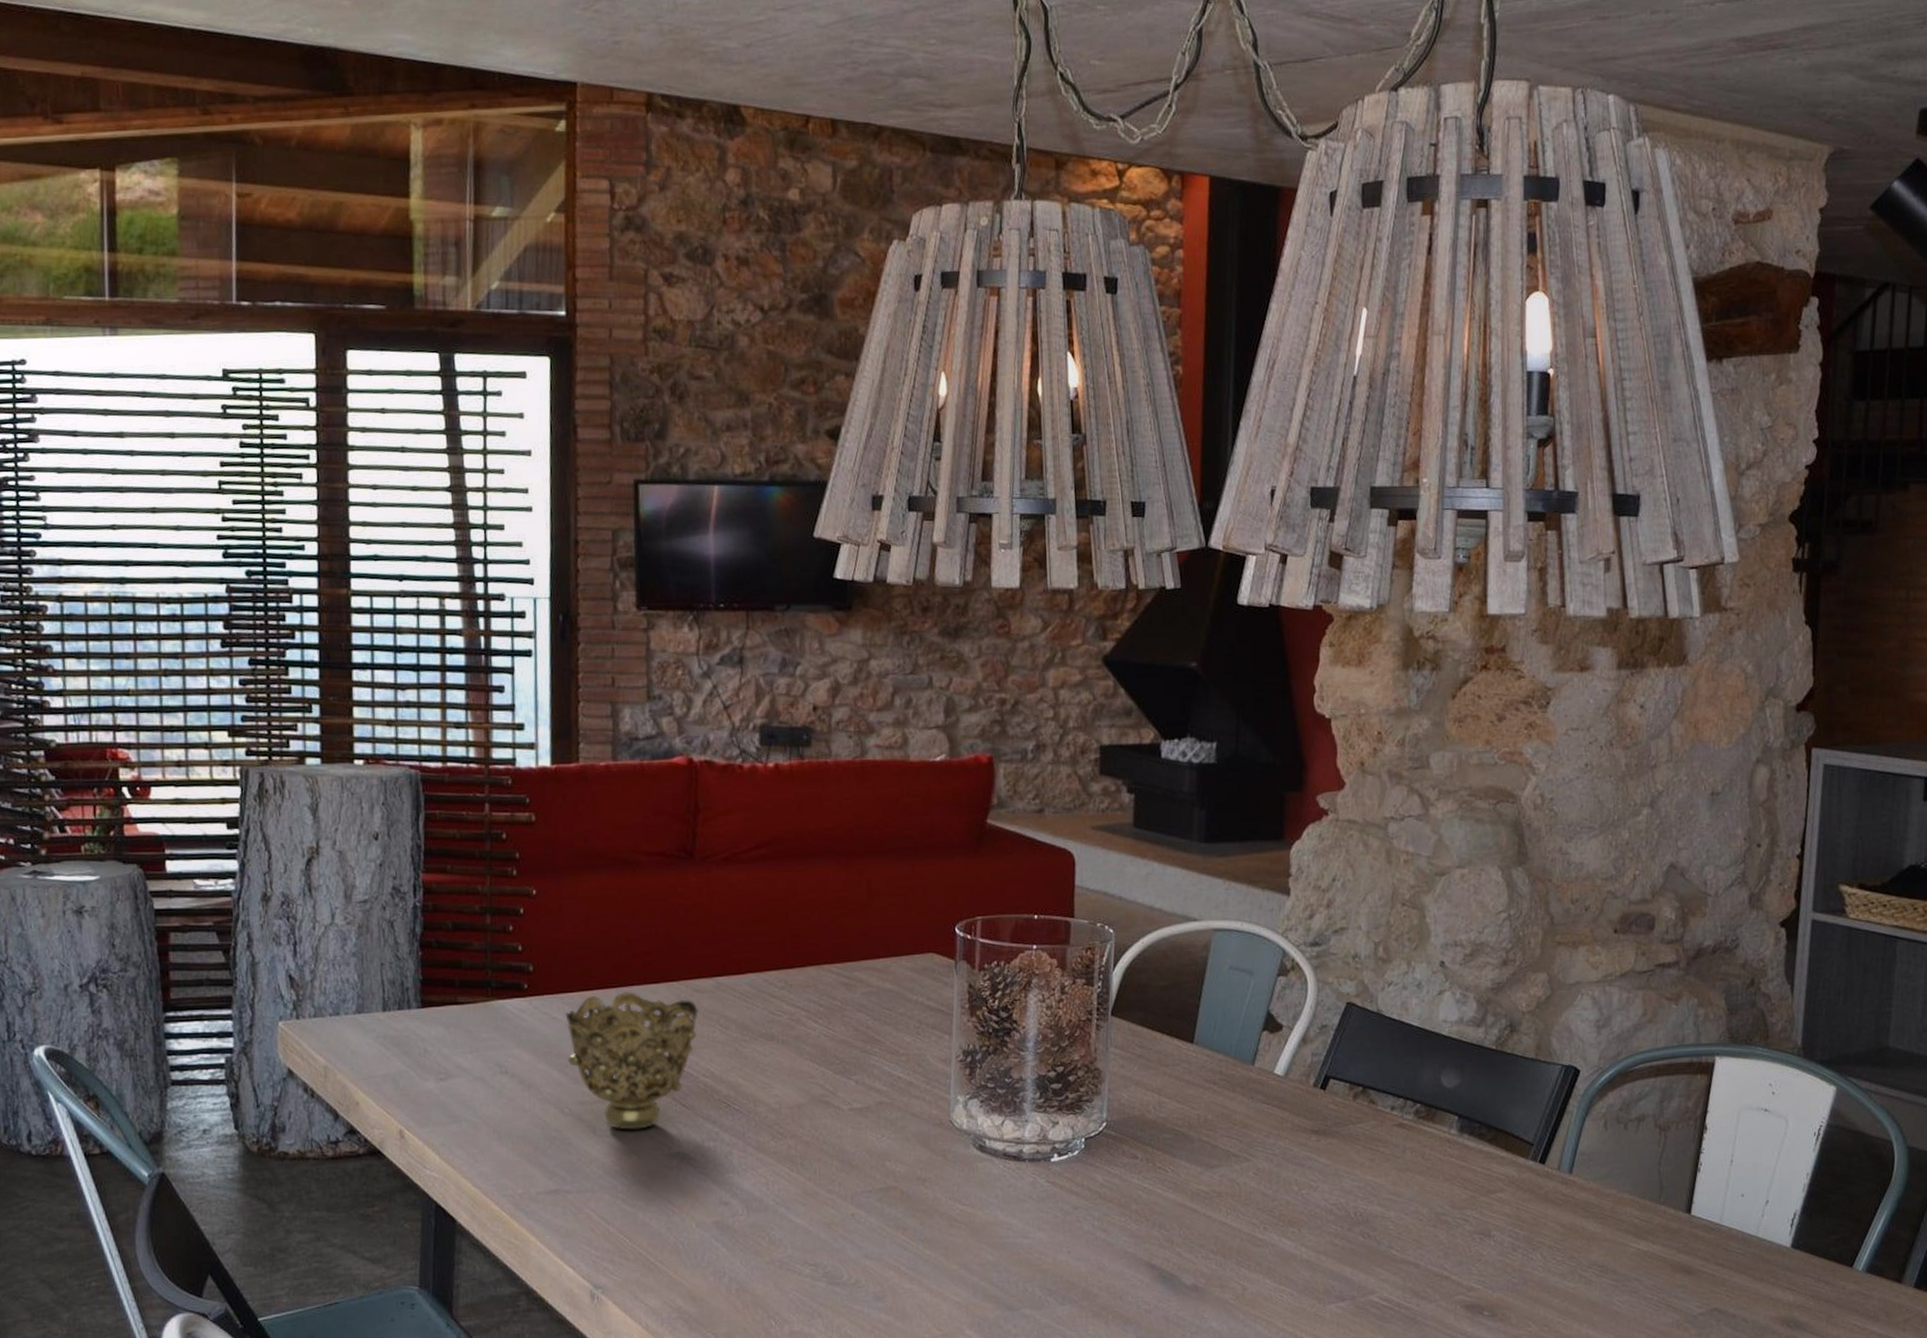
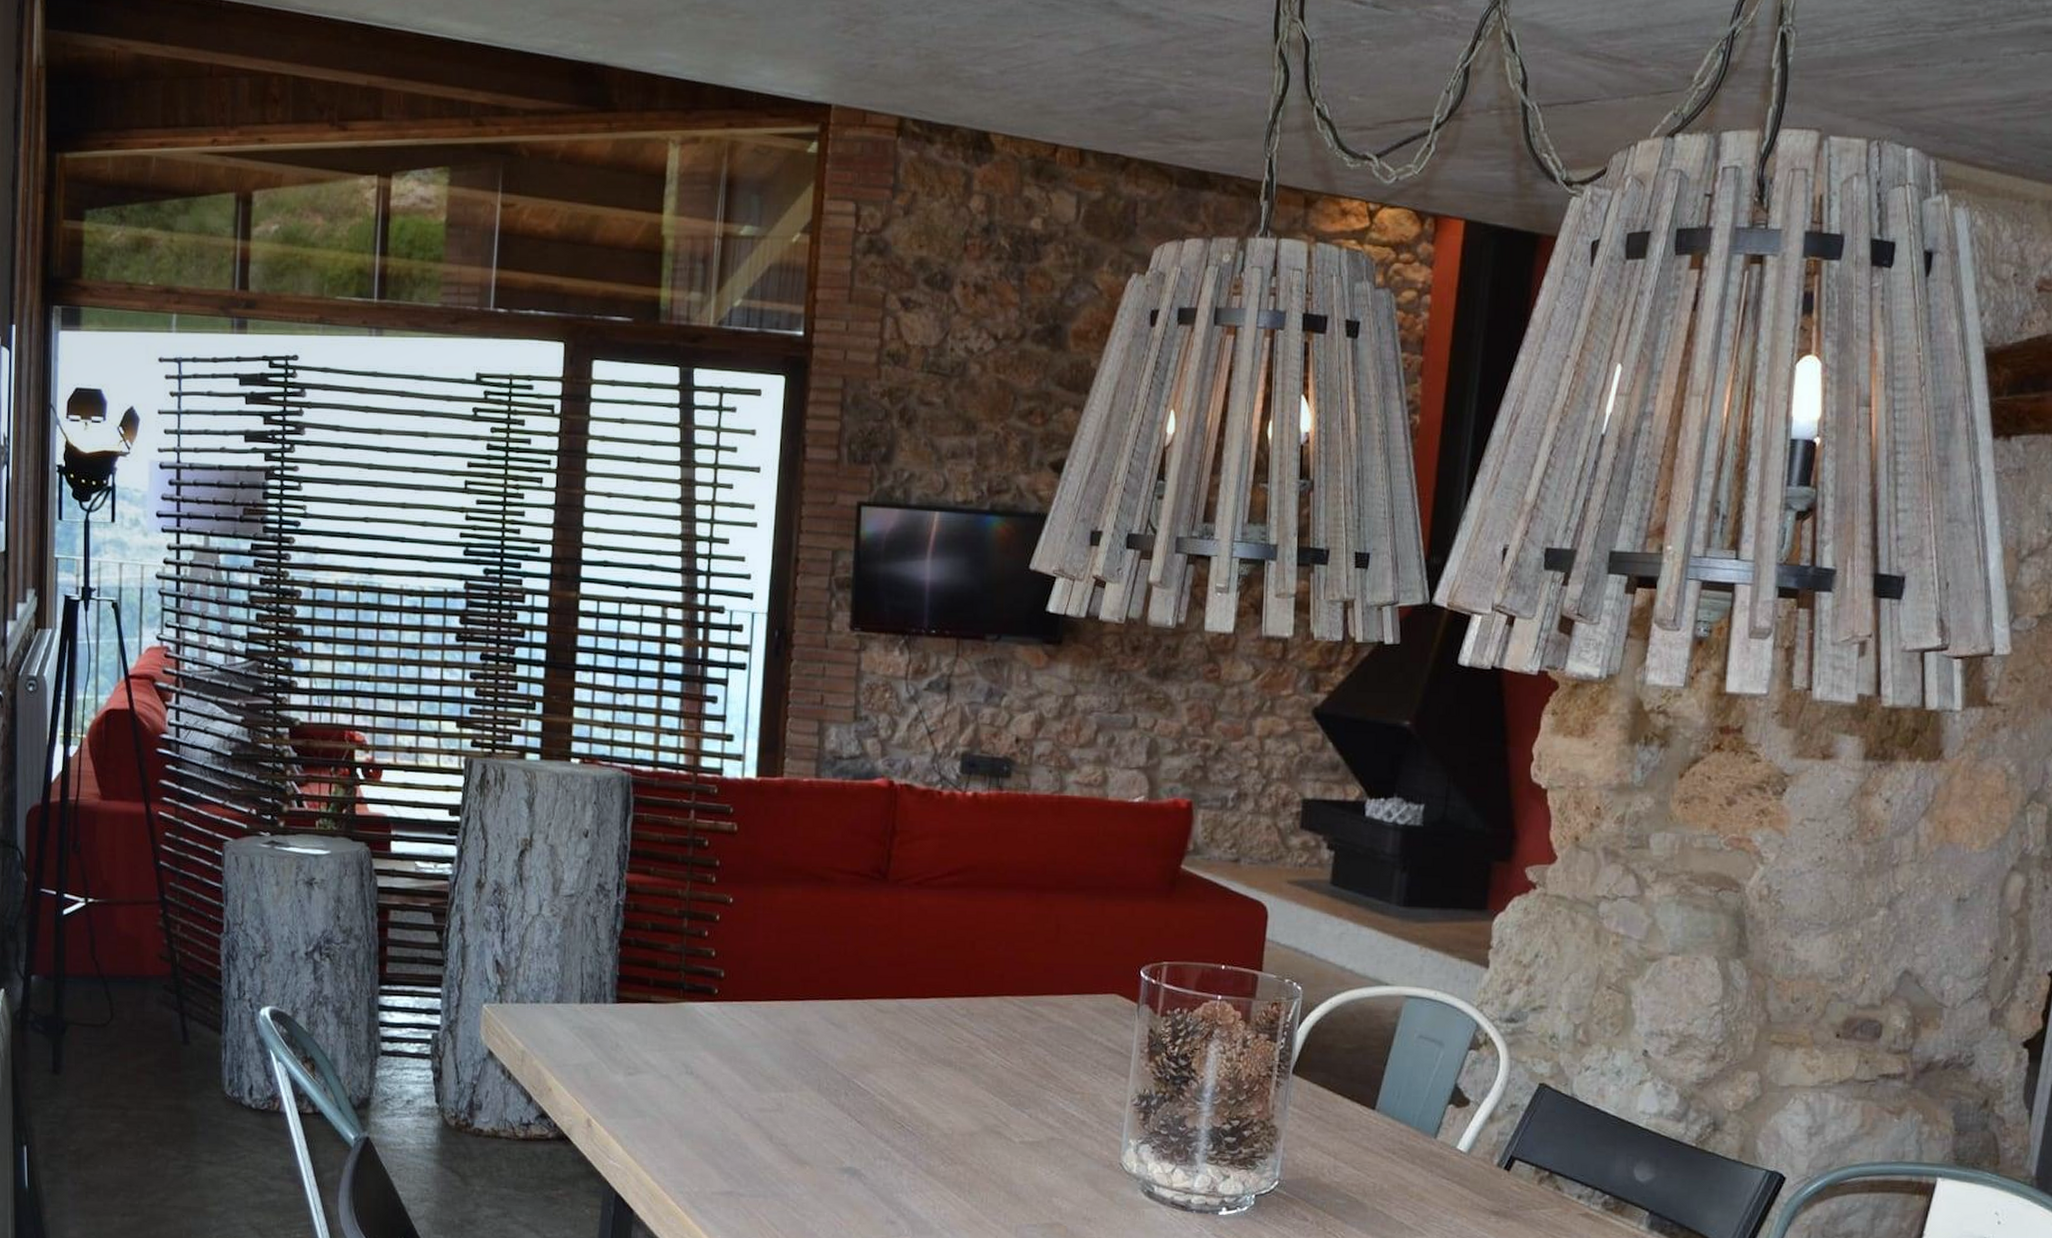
decorative bowl: present [565,992,698,1130] -> none [751,1005,880,1141]

